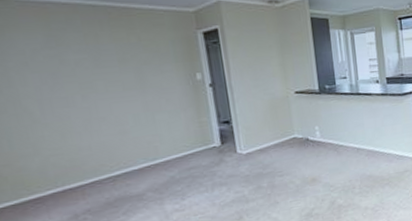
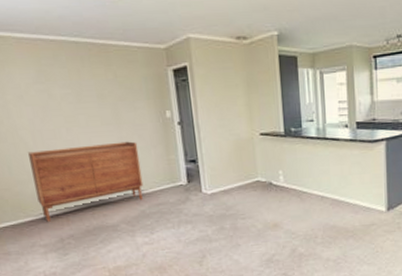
sideboard: none [34,105,173,198] -> present [28,141,144,222]

